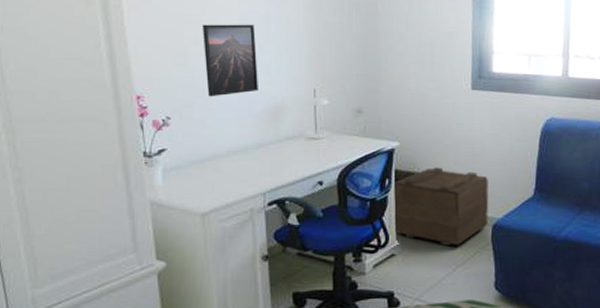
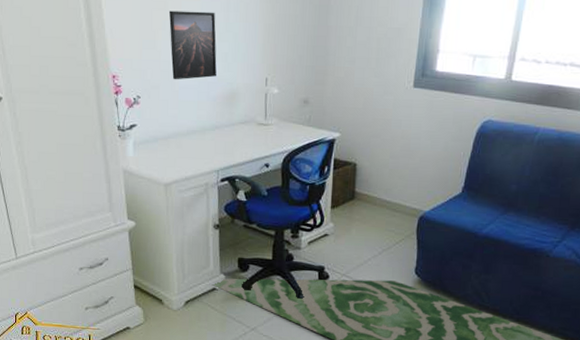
wooden crate: present [393,167,489,247] -> none [329,159,420,233]

